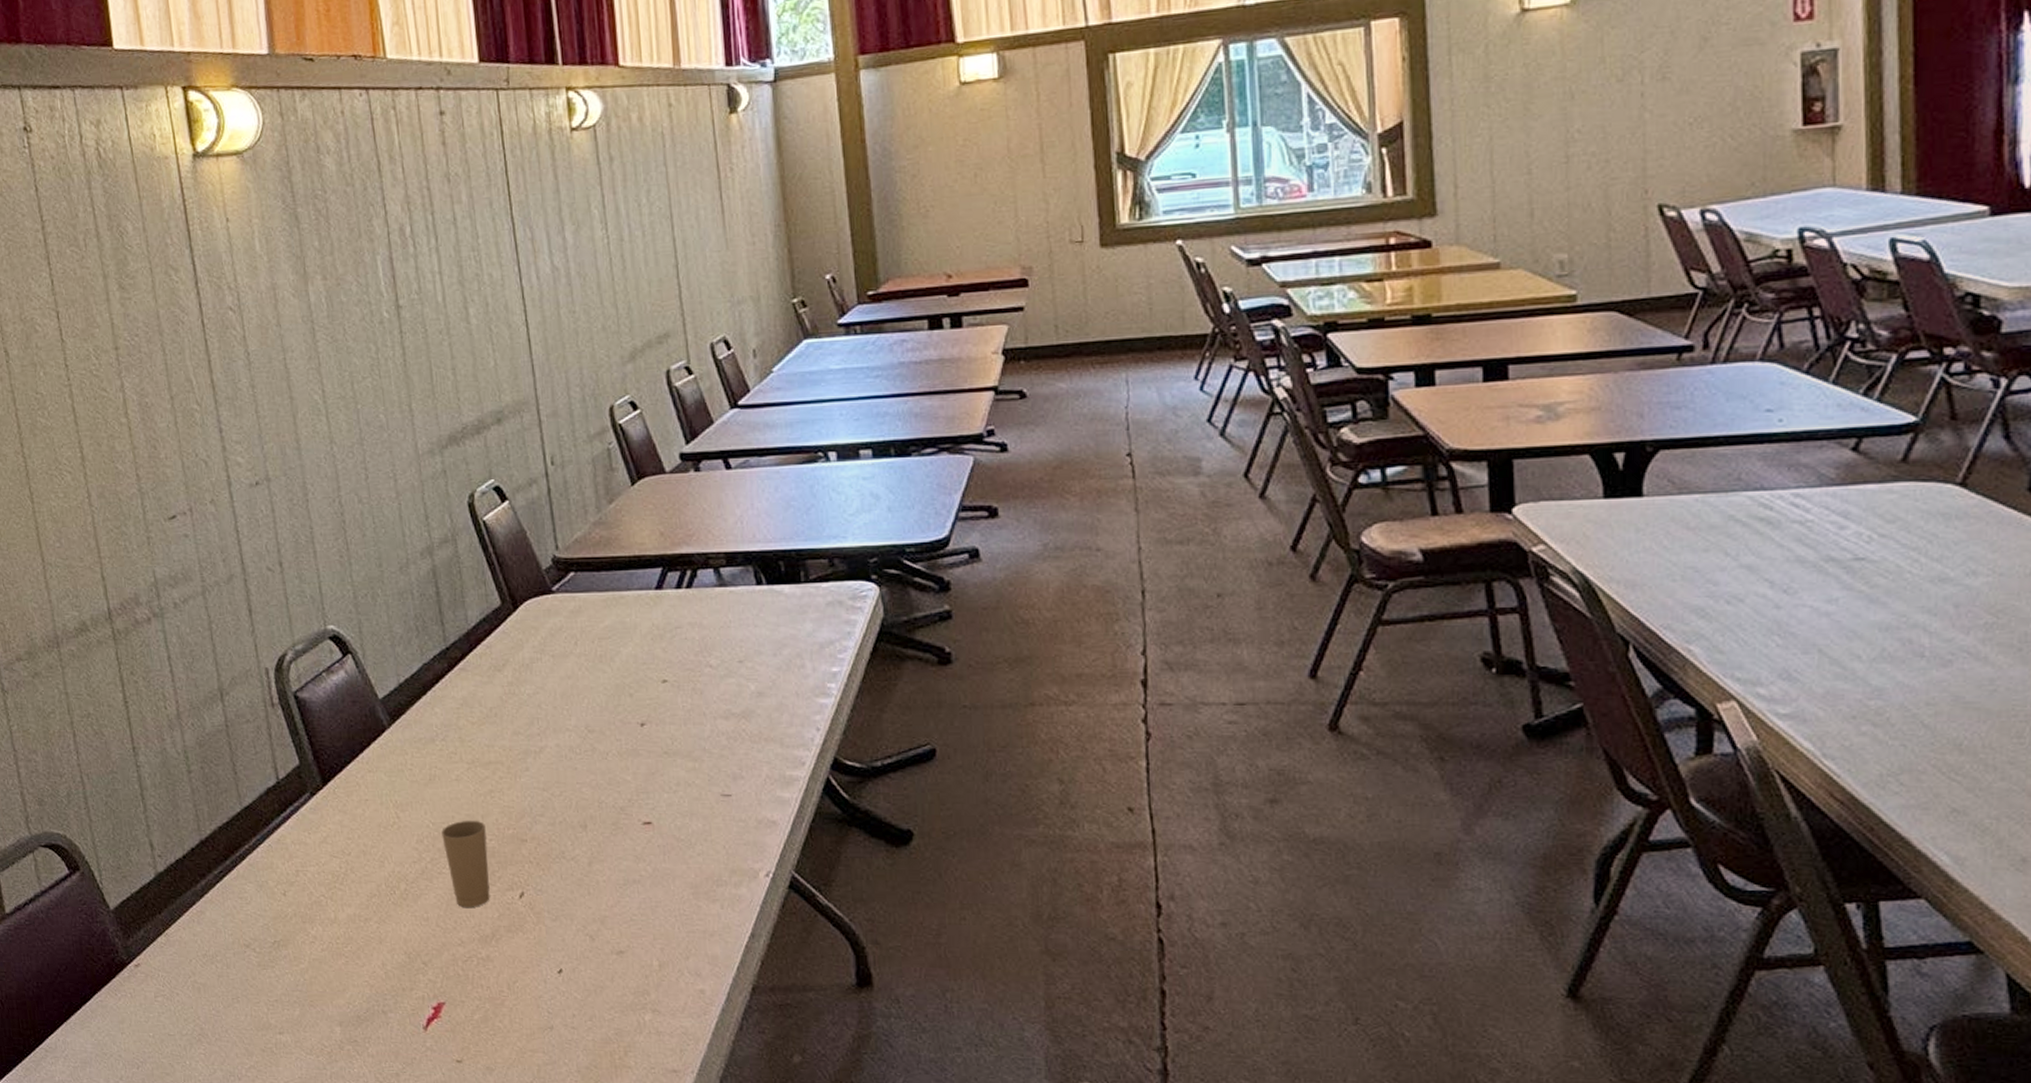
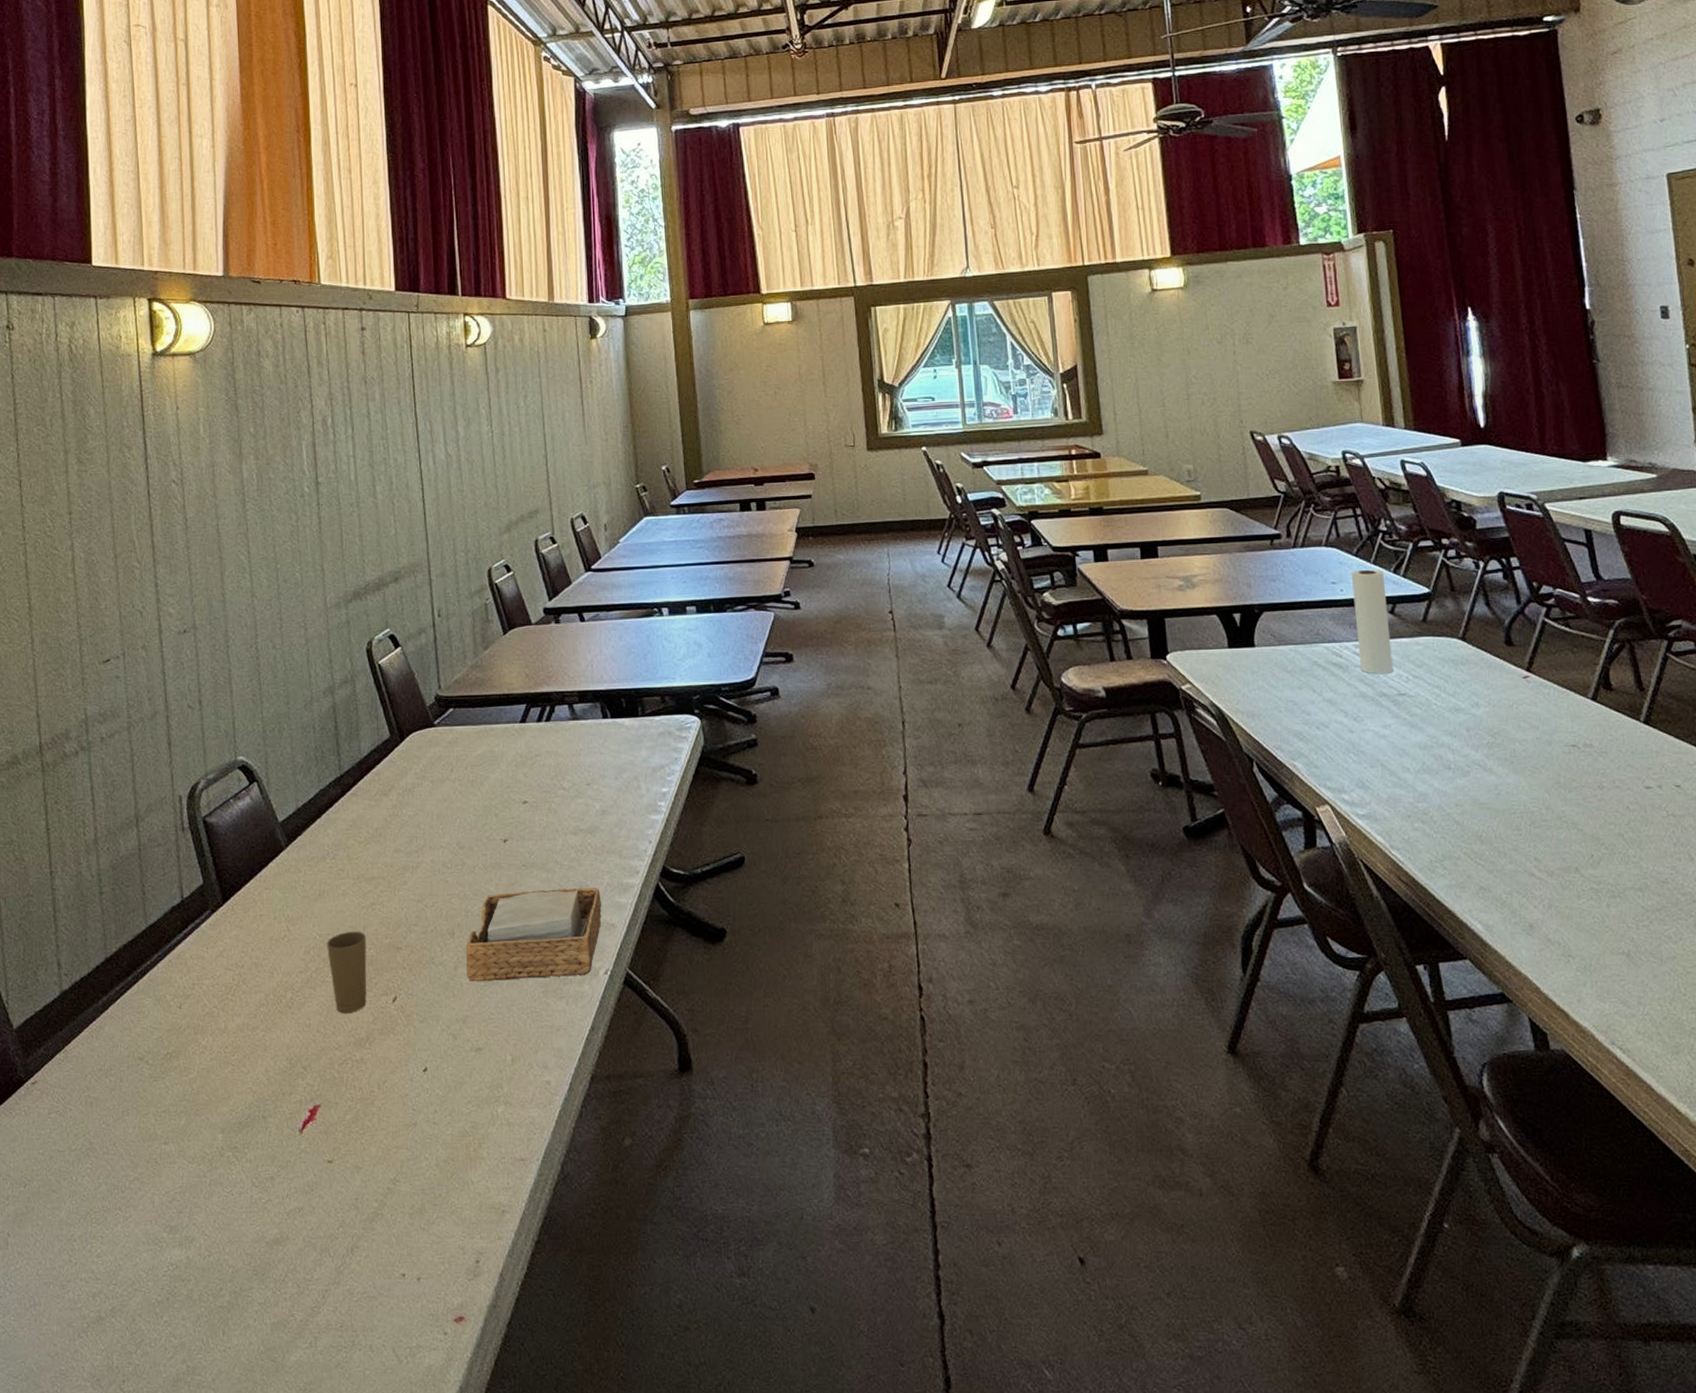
napkin holder: none [601,780,761,880] -> present [466,888,602,982]
paper towel roll: none [1797,390,1850,533] -> present [1352,569,1393,675]

